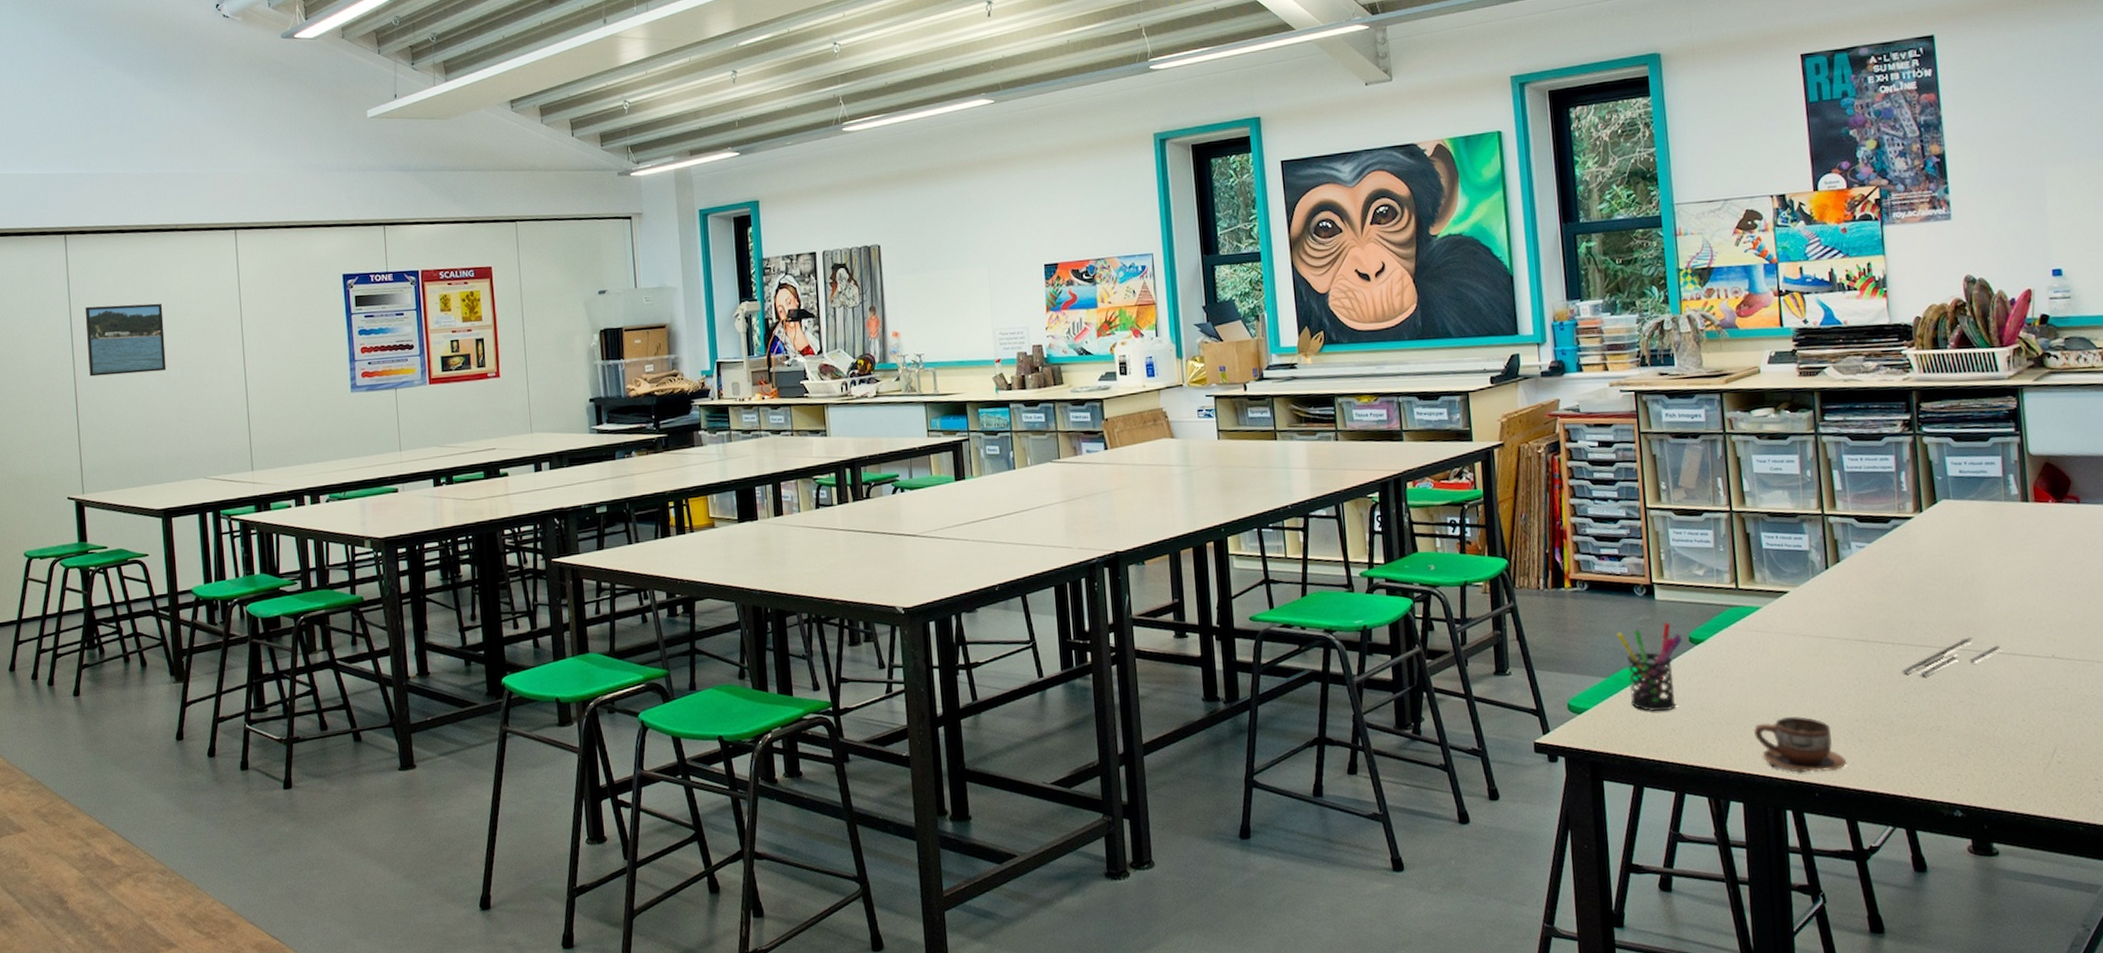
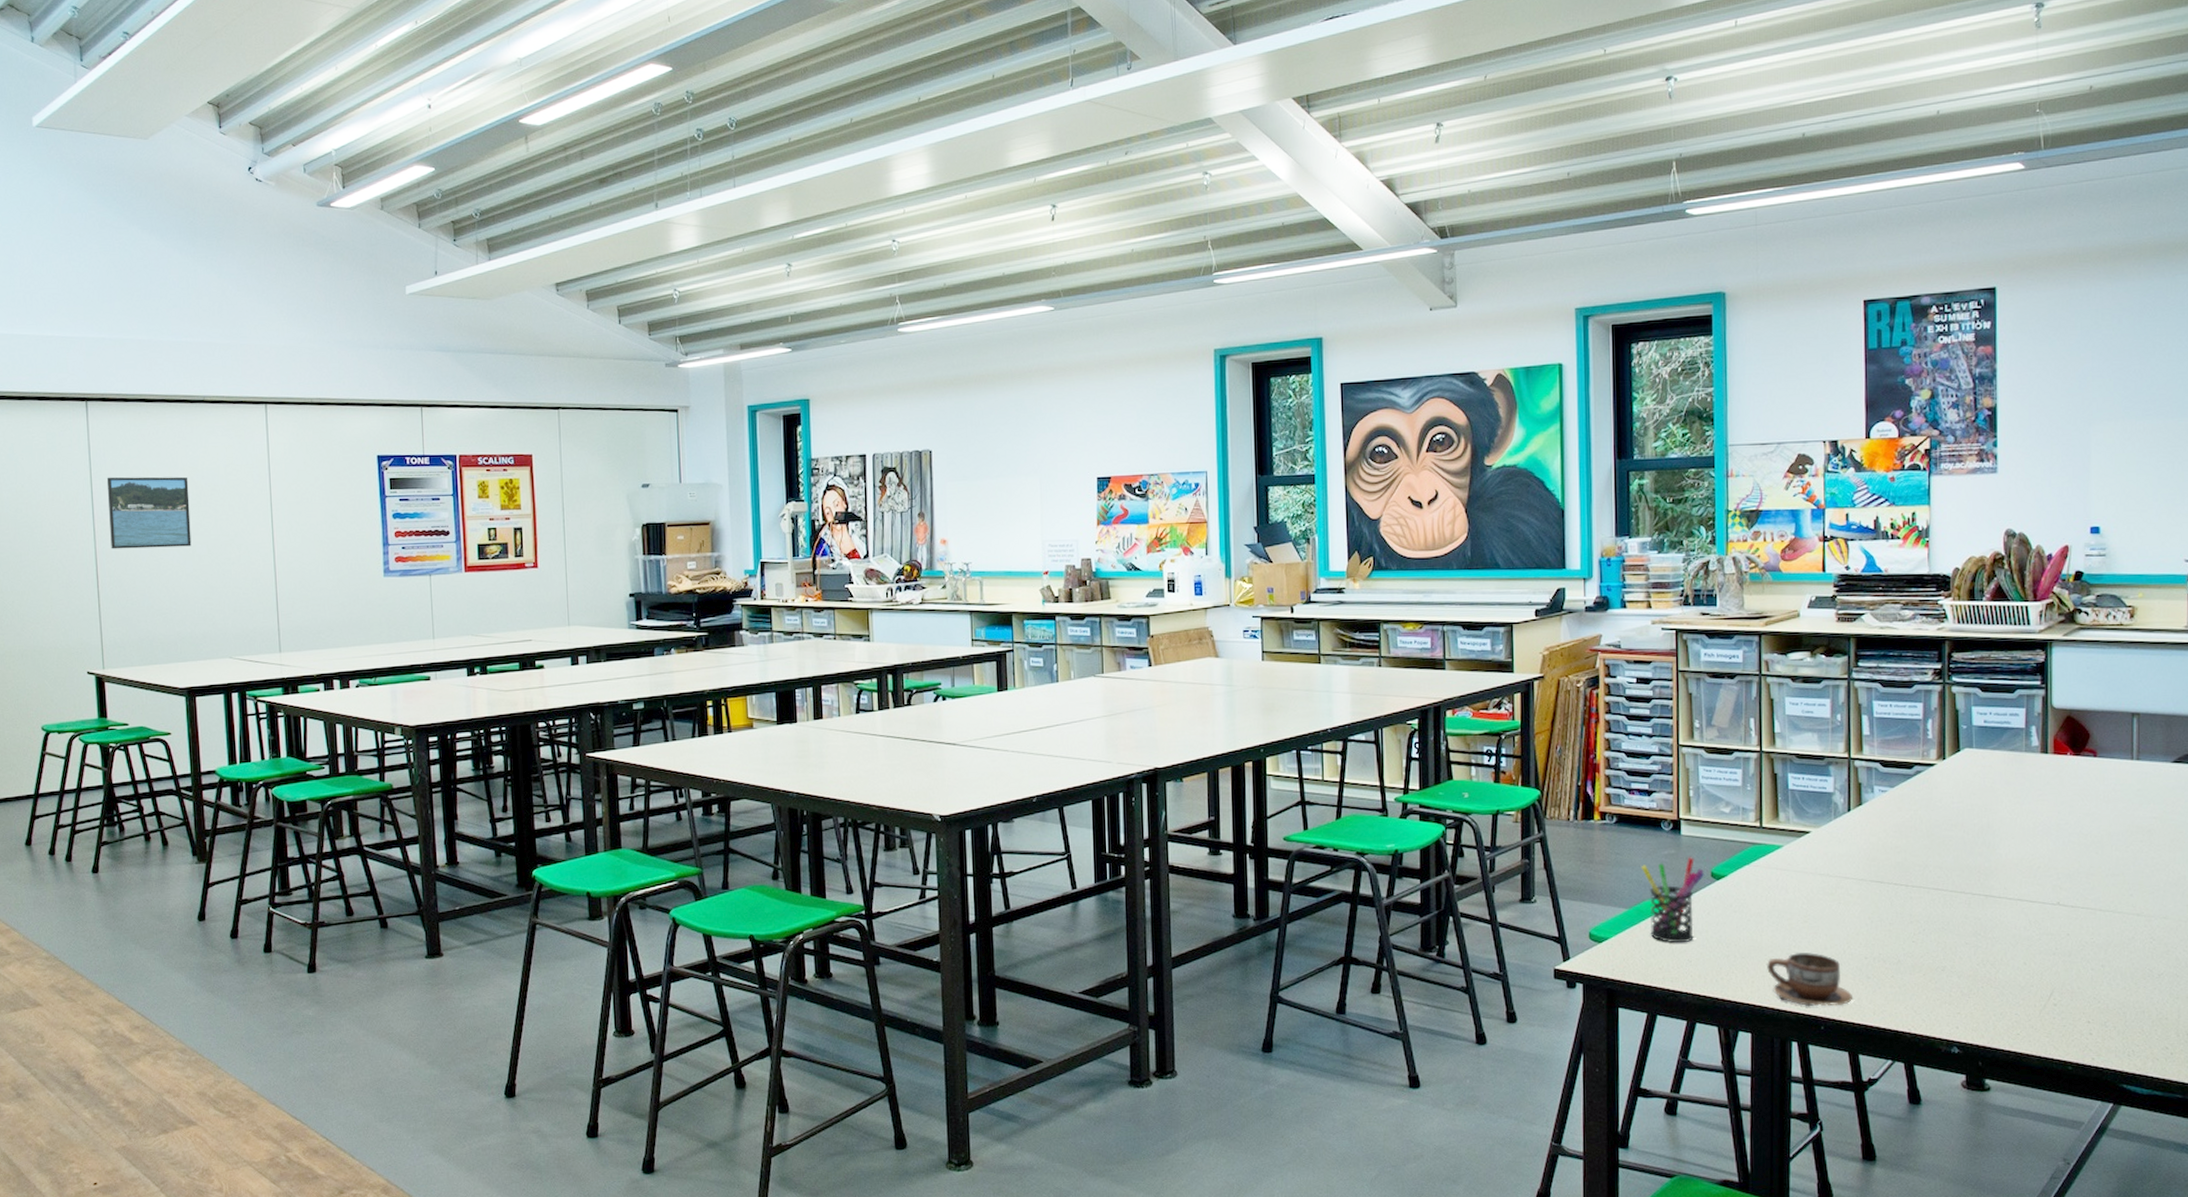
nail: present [1902,637,2000,677] -> none [1913,882,2008,919]

